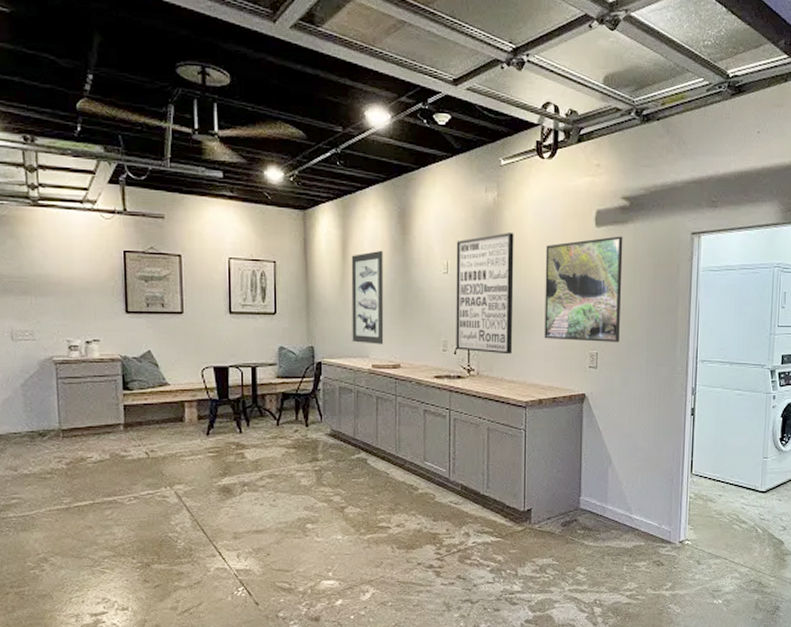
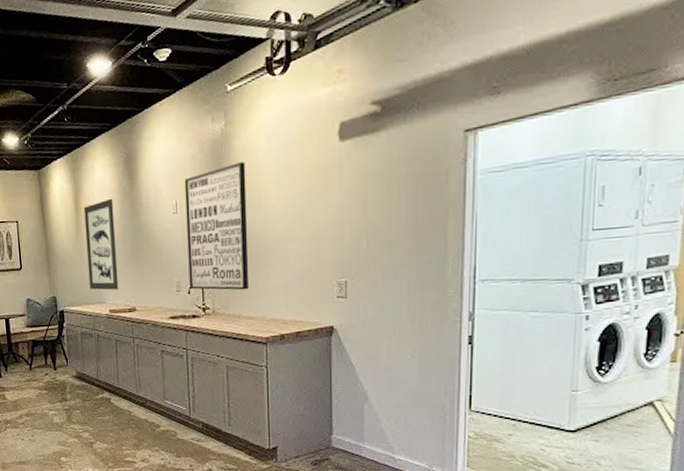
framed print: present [544,236,623,342] -> none [281,147,374,271]

